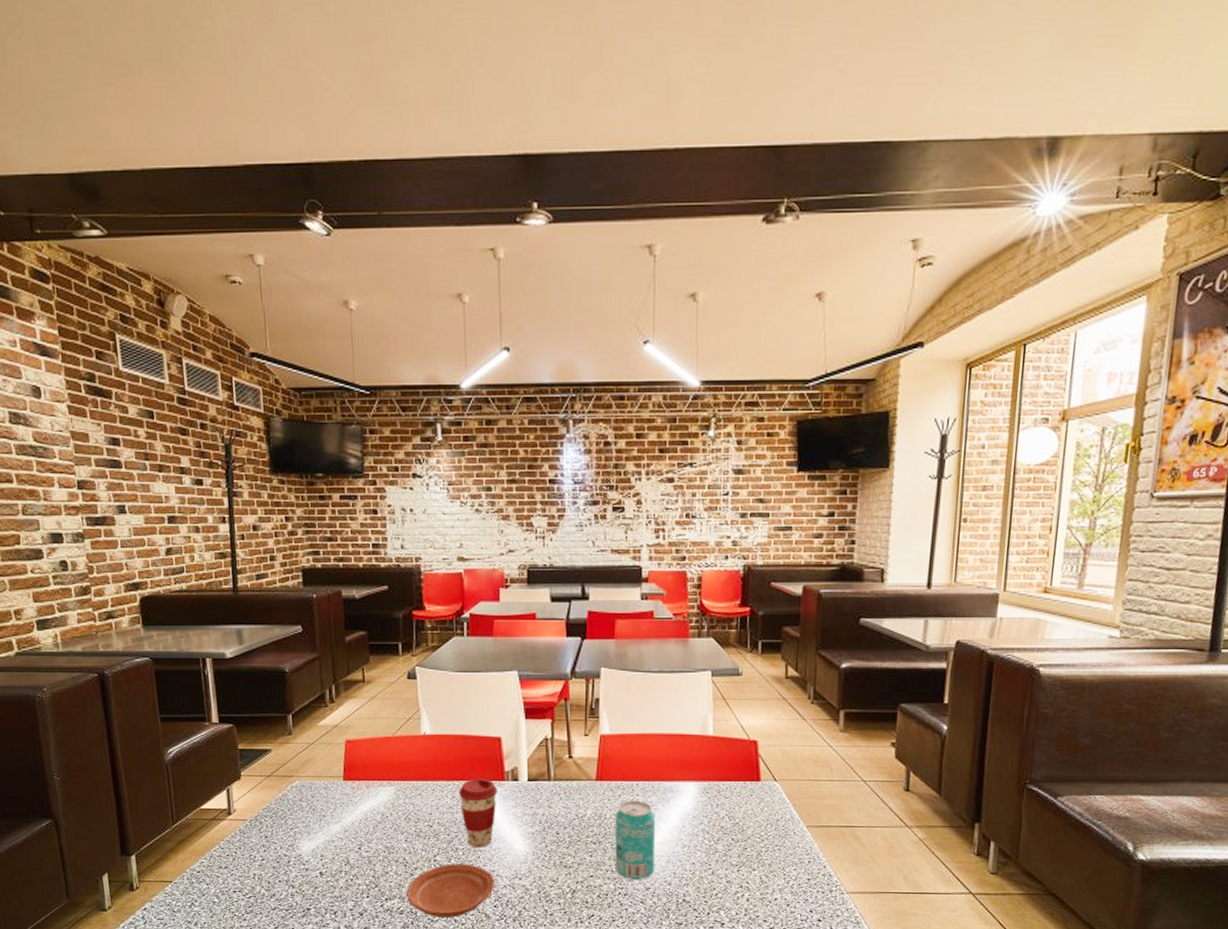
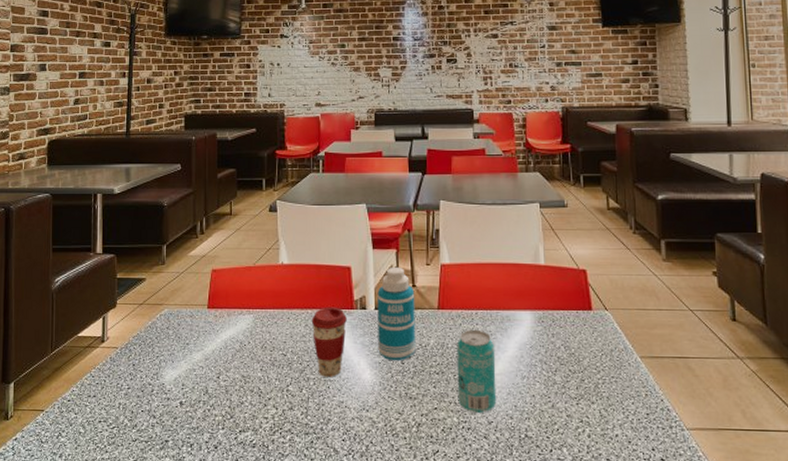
plate: present [406,864,495,918] -> none [260,394,344,452]
bottle: none [530,737,572,832] -> present [377,266,416,361]

